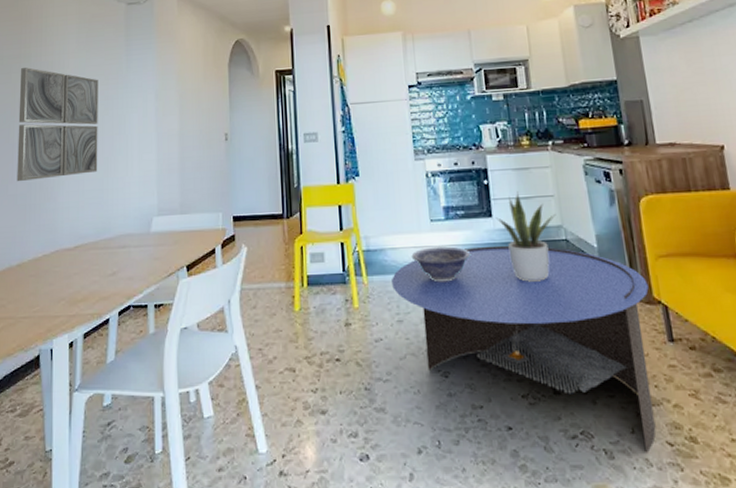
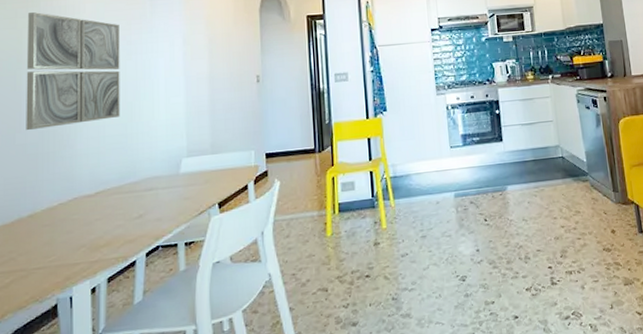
coffee table: present [392,245,656,452] -> none [416,164,629,322]
decorative bowl: present [411,246,471,282] -> none [433,168,485,200]
potted plant: present [495,191,556,282] -> none [505,118,555,194]

